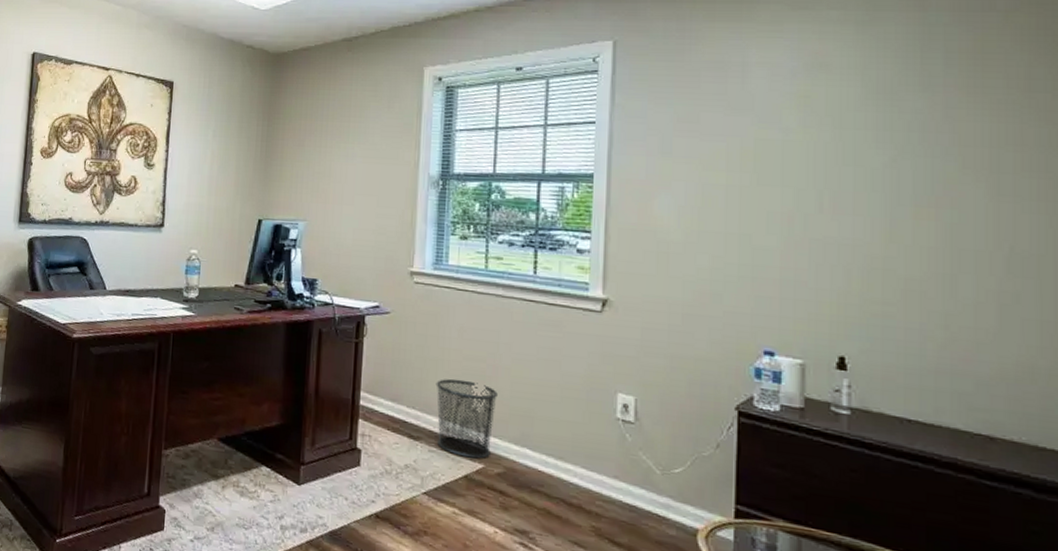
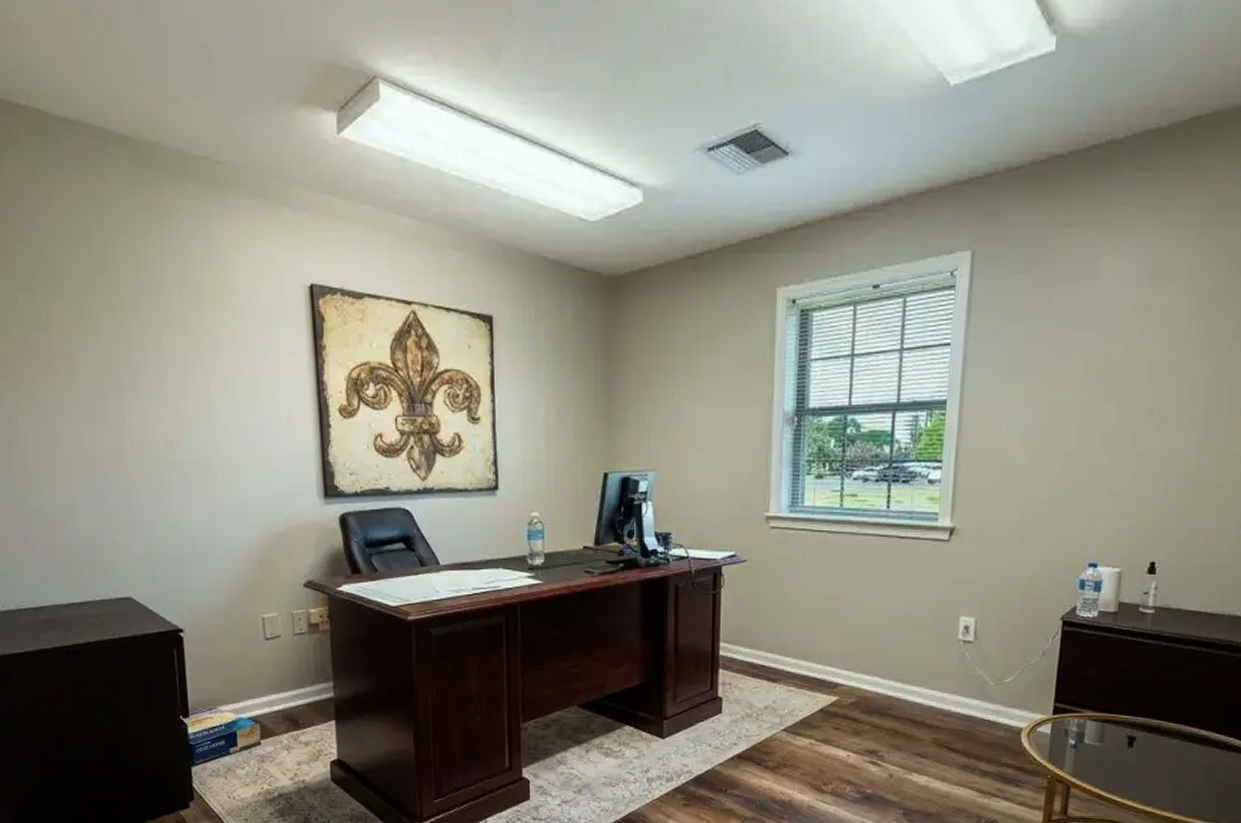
waste bin: present [436,378,498,459] -> none [793,620,851,692]

